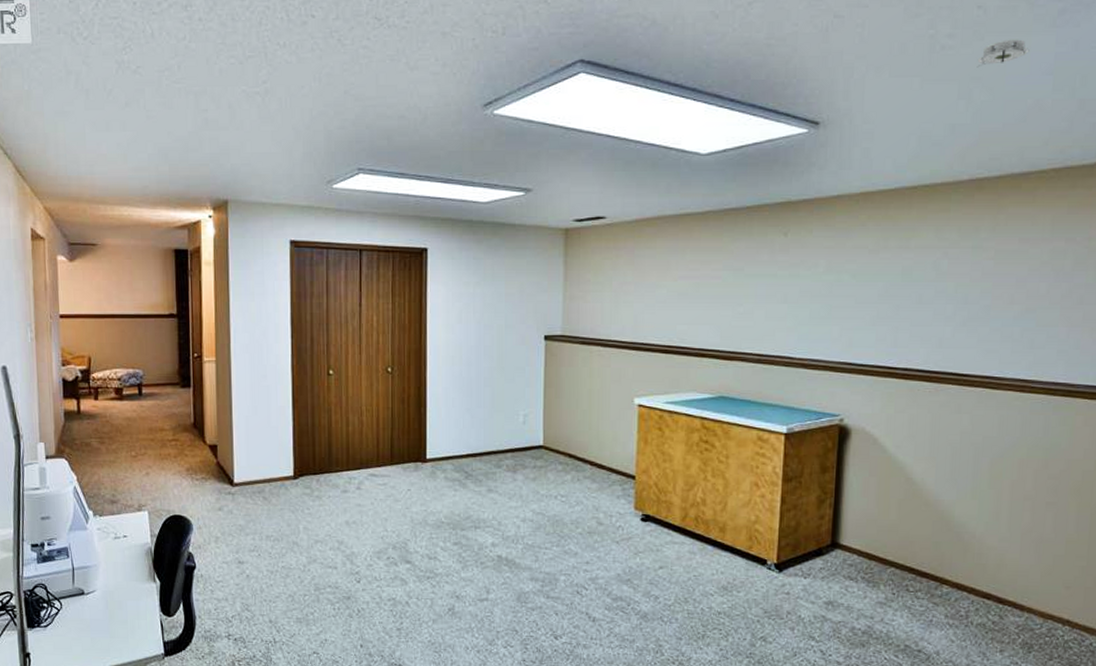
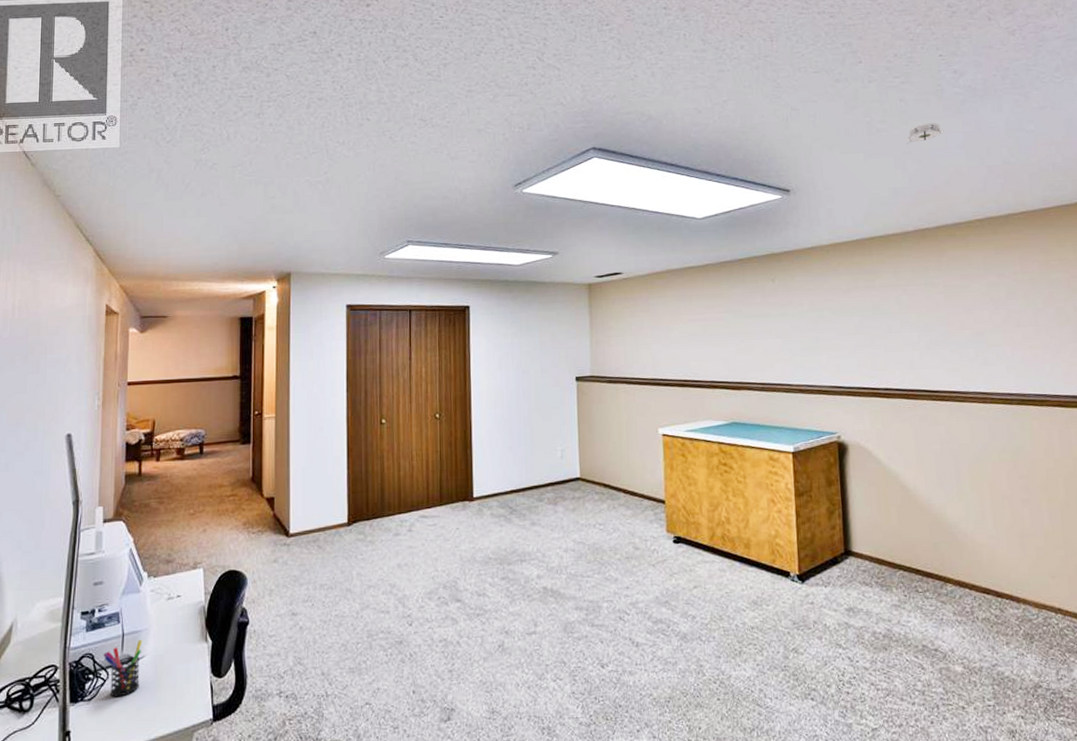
pen holder: none [55,574,92,626] -> present [102,639,142,697]

